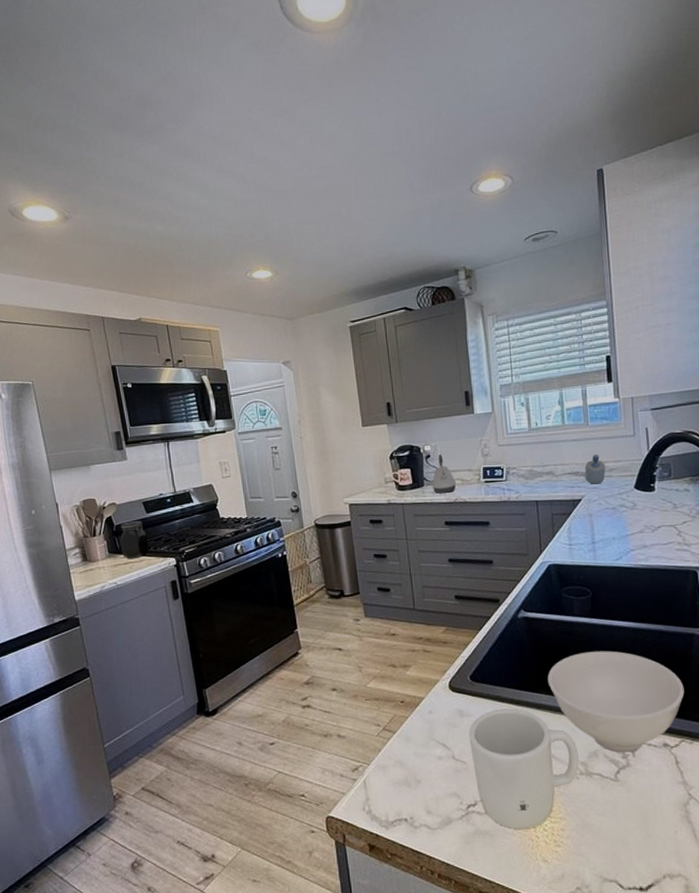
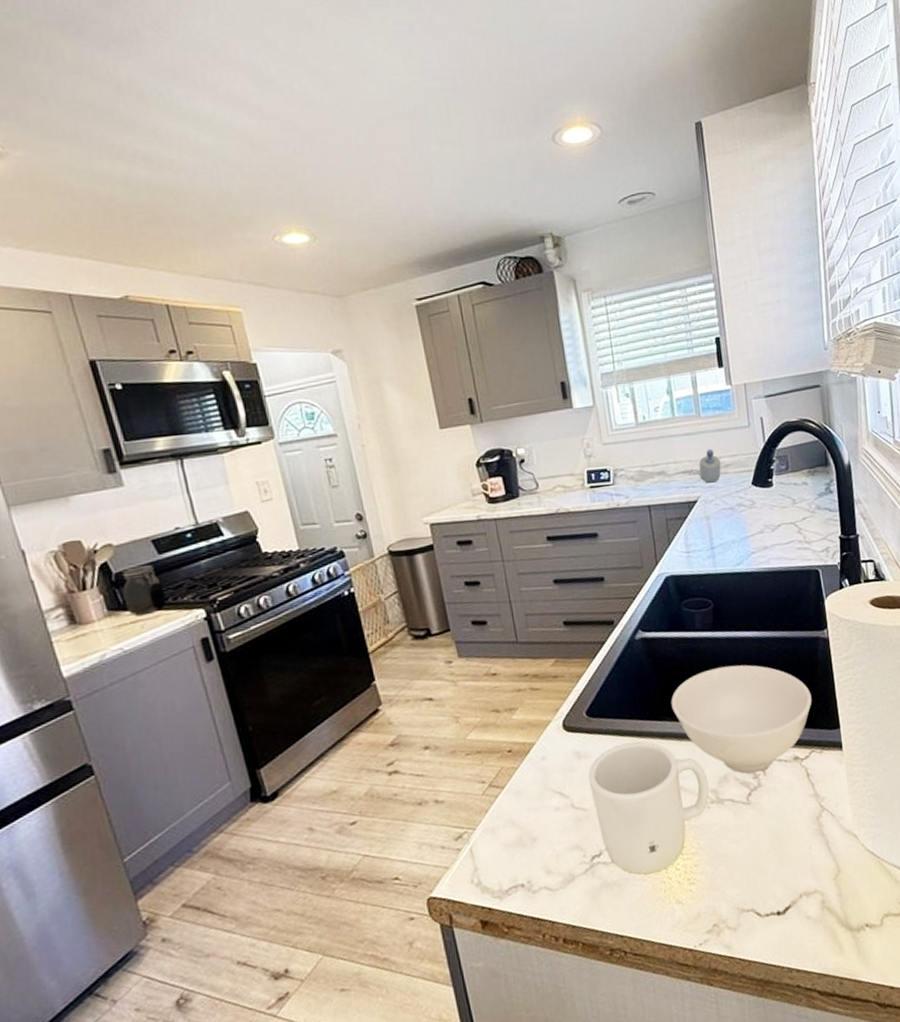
kettle: present [432,454,457,493] -> none [528,457,558,504]

